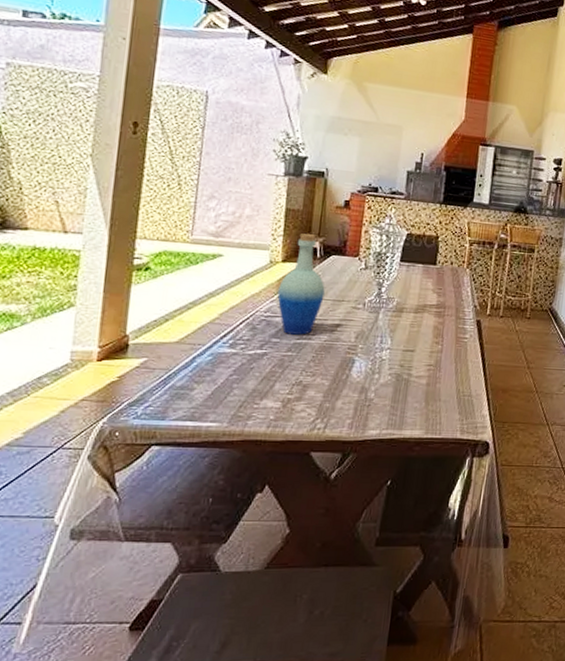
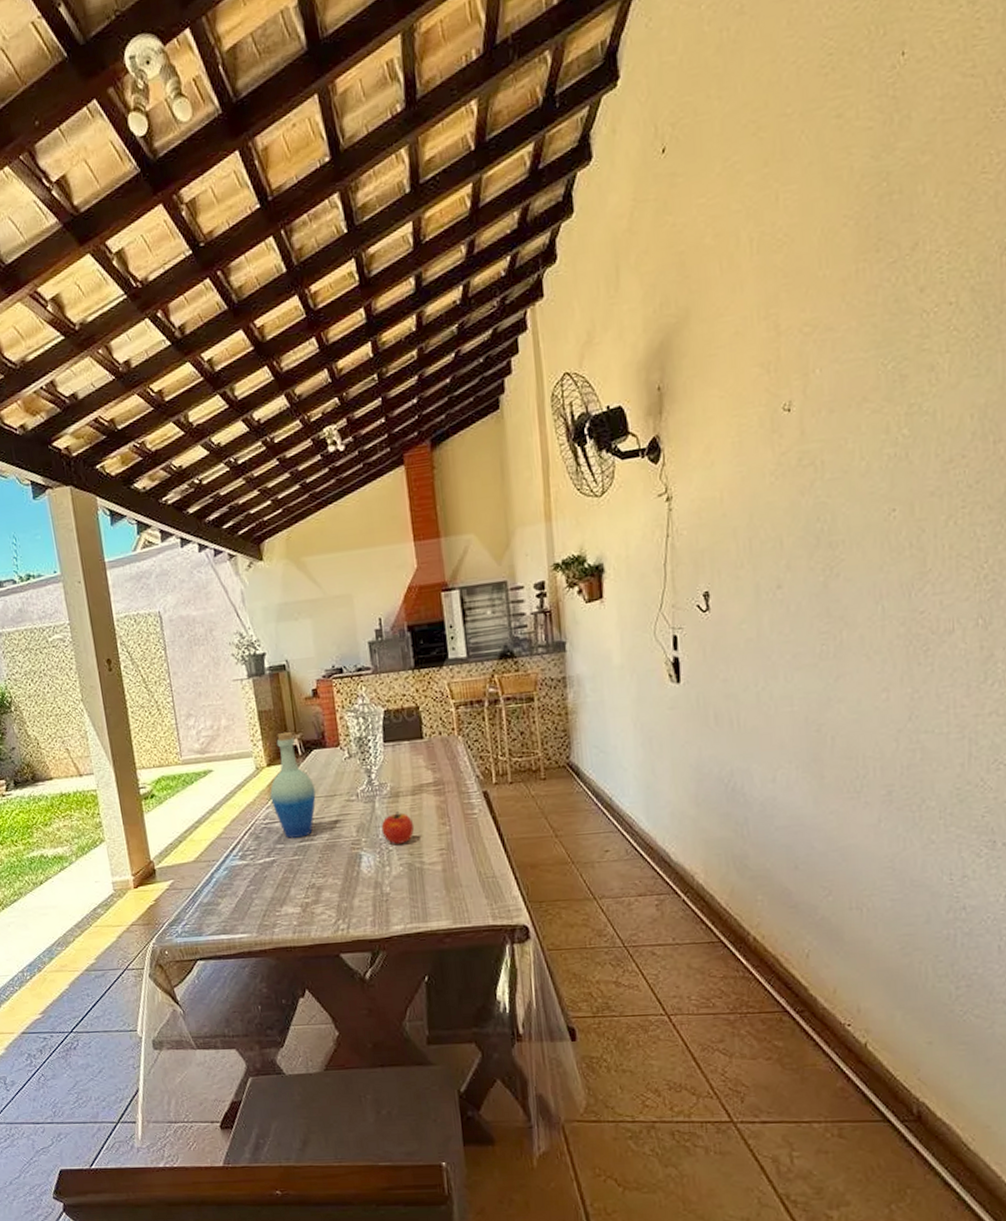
fruit: none [379,325,411,355] -> present [381,811,415,844]

